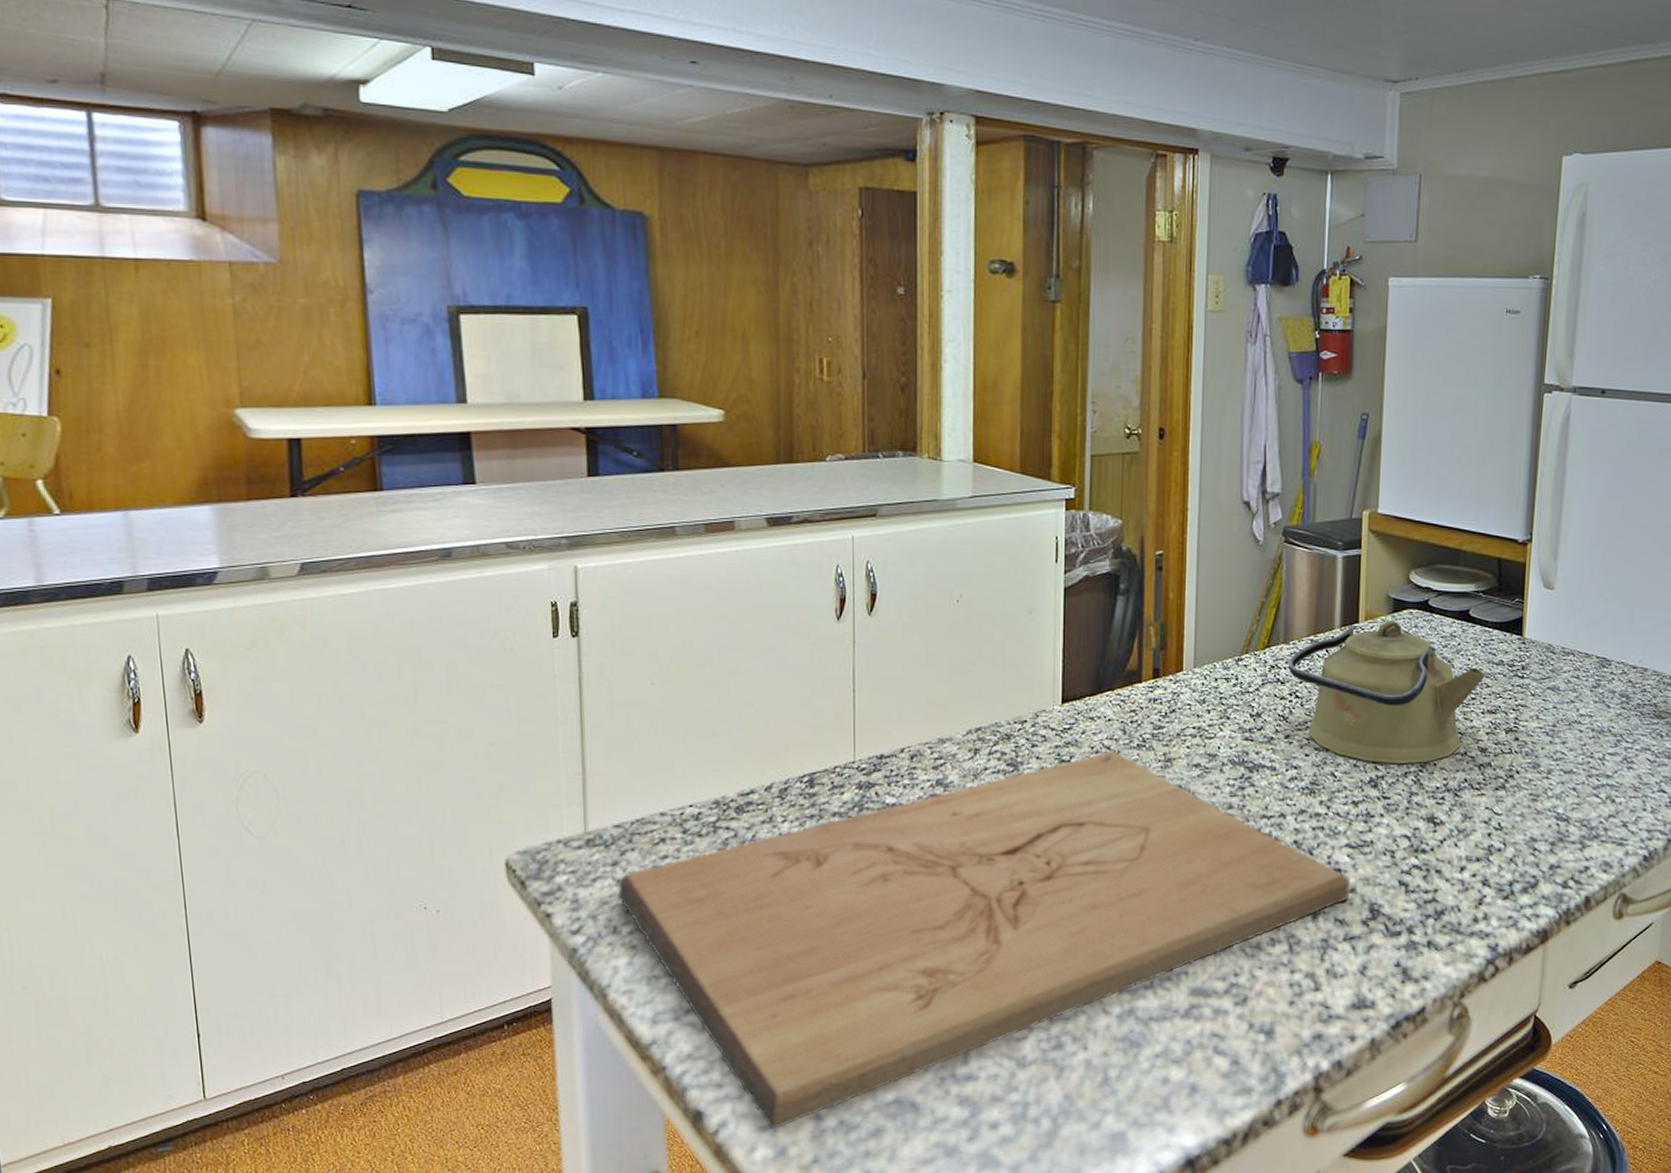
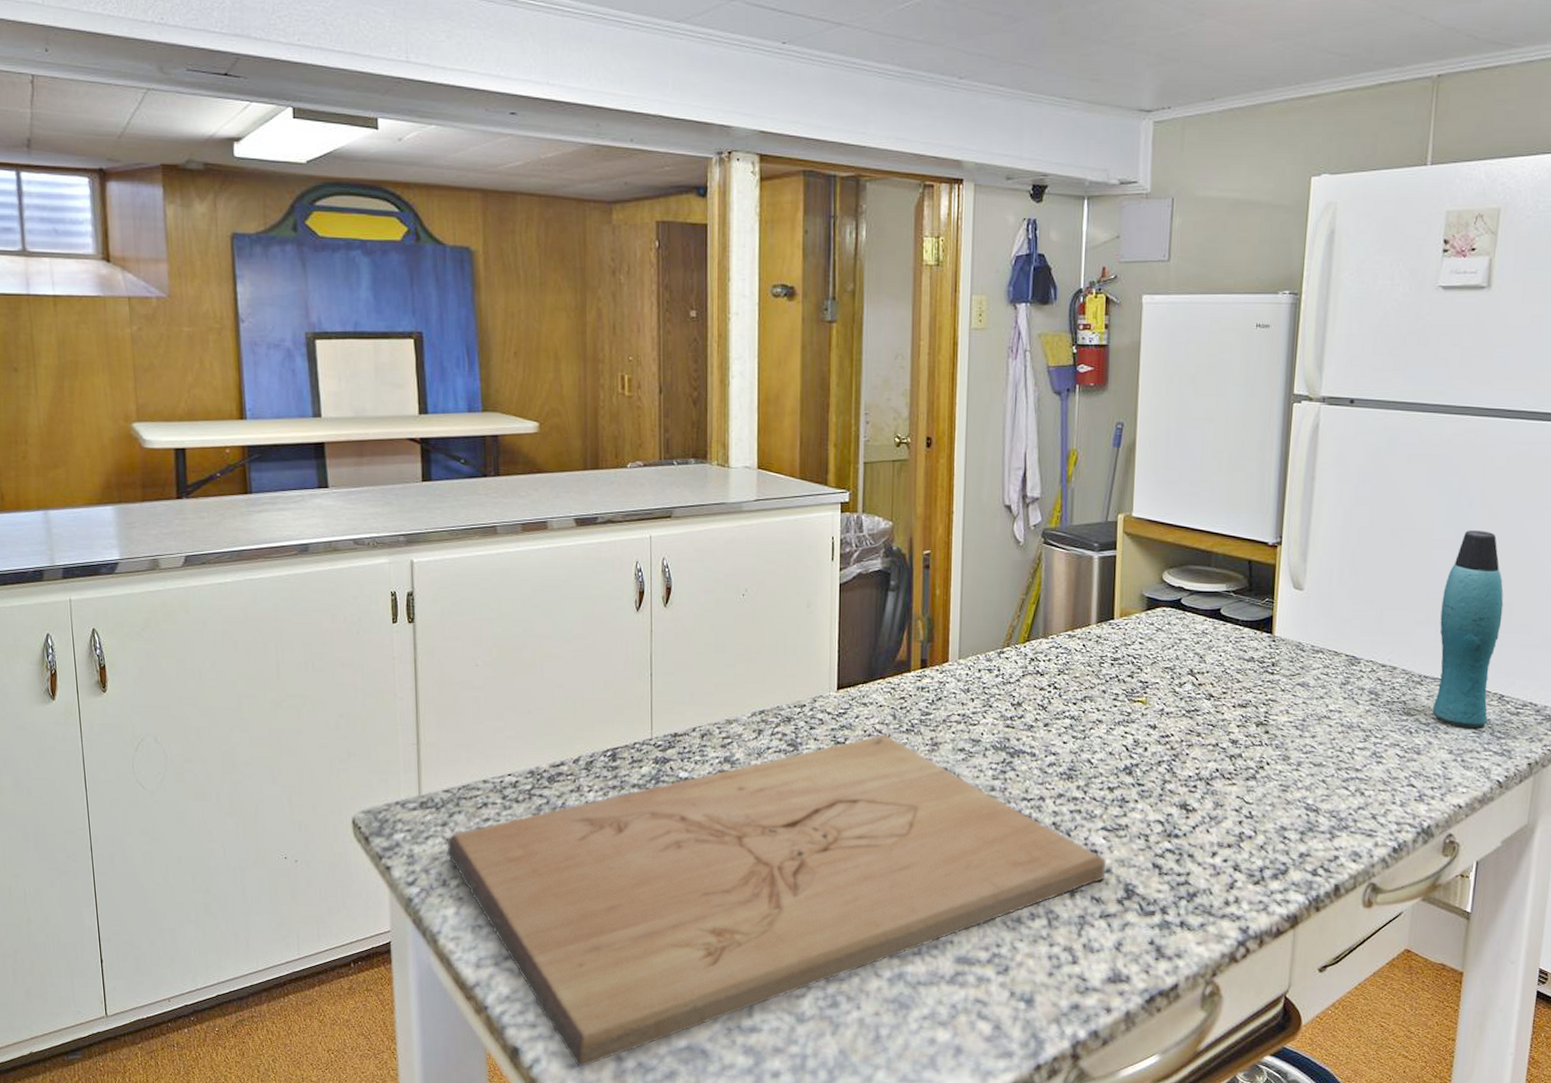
kettle: present [1288,621,1487,765] -> none [1047,618,1238,754]

